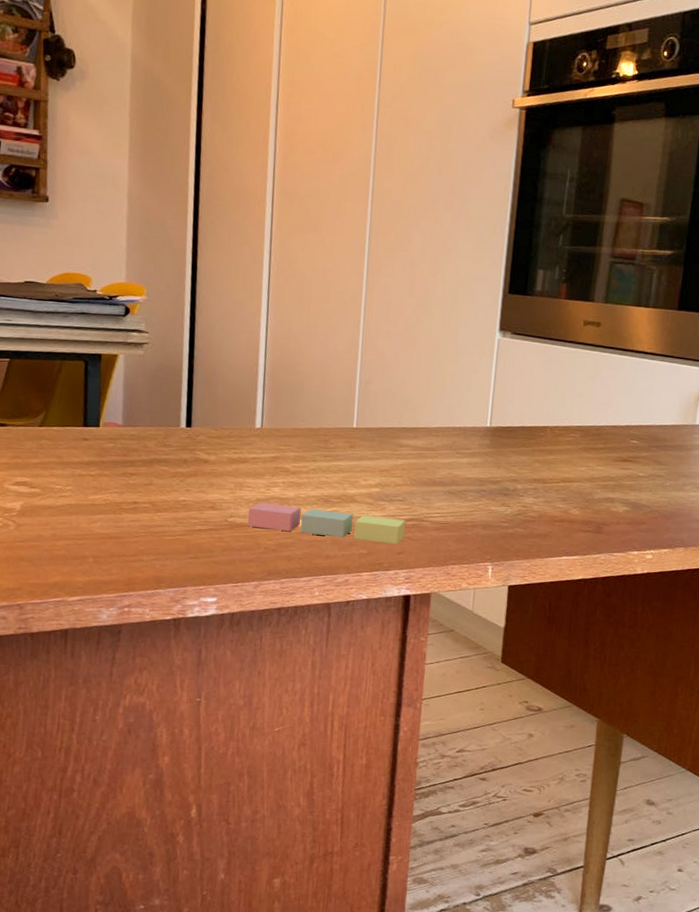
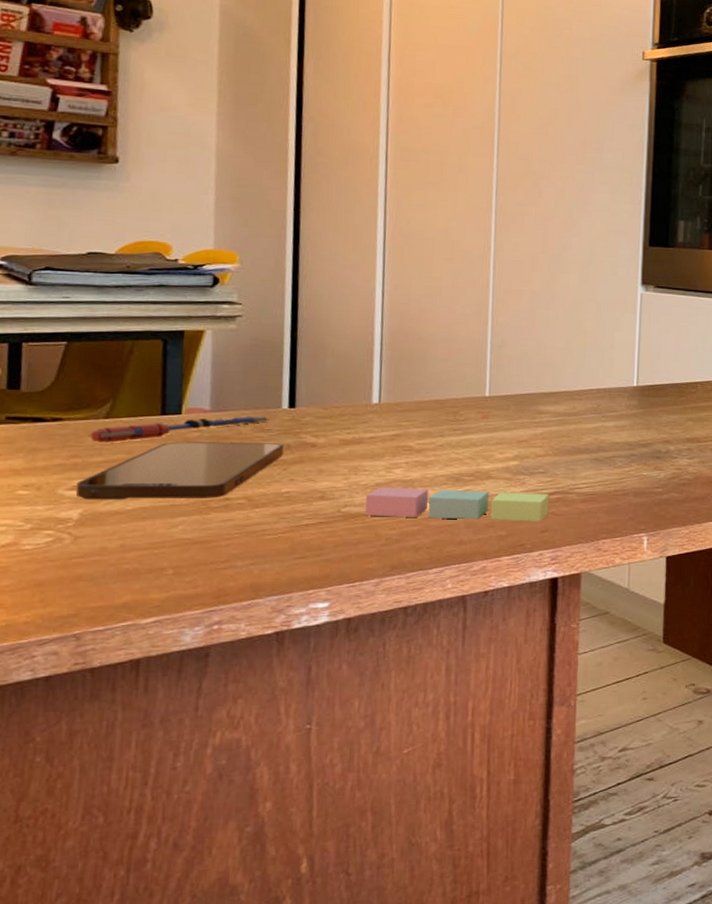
phone: none [18,450,181,501] -> present [75,441,284,500]
pen: none [27,431,170,448] -> present [88,415,269,443]

